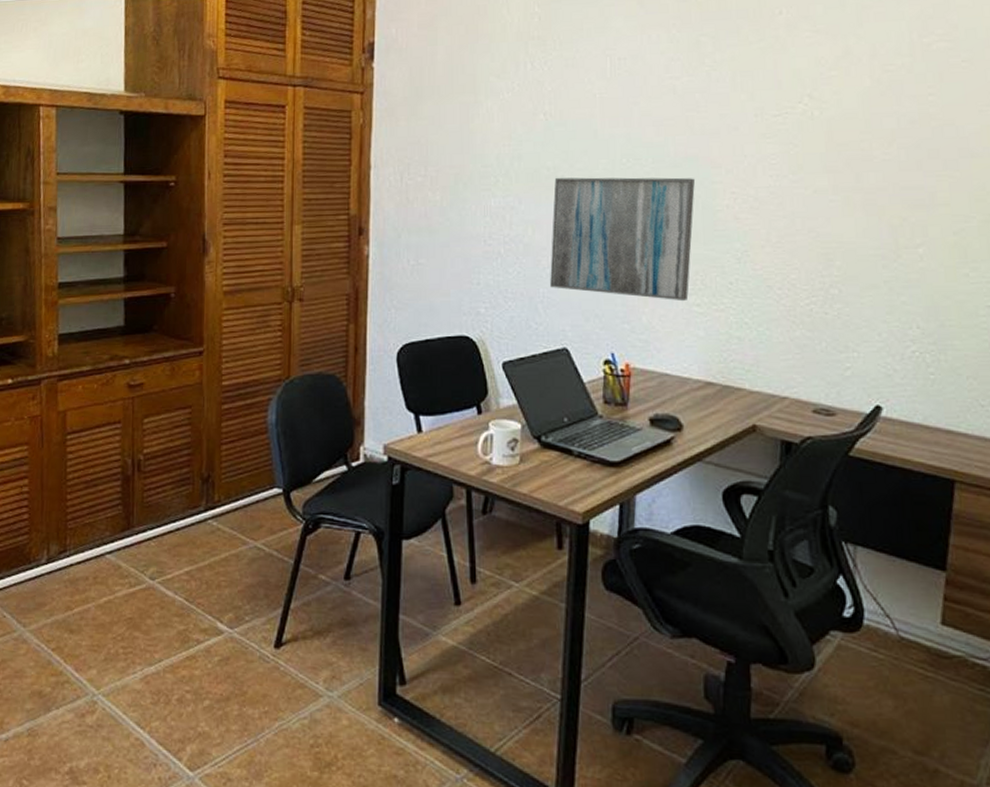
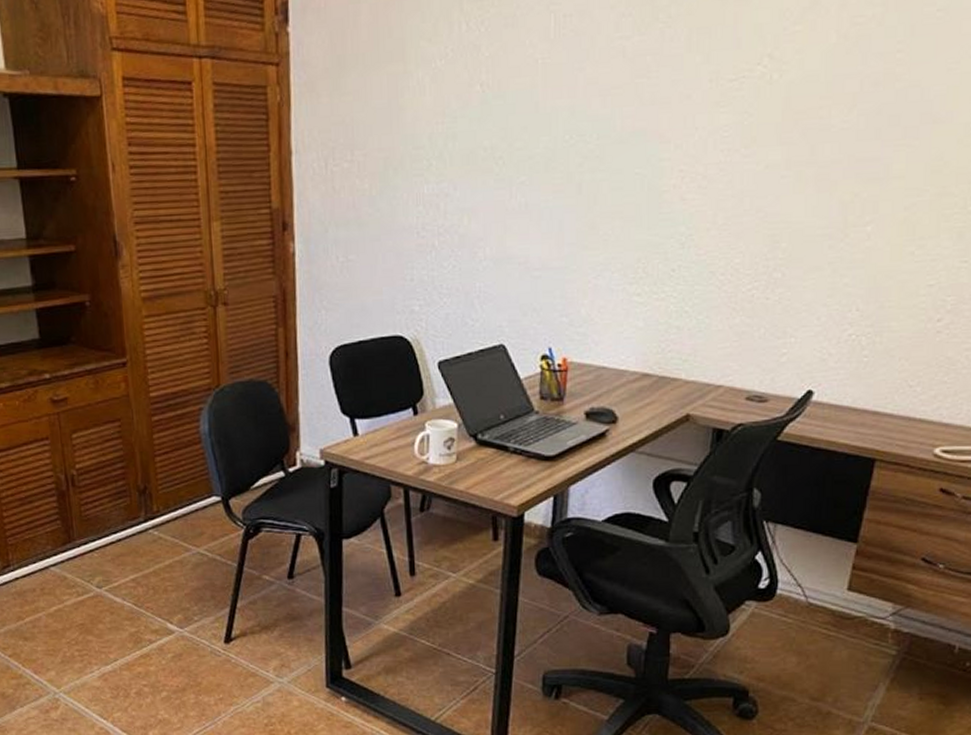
wall art: present [550,177,696,302] -> none [487,155,642,291]

